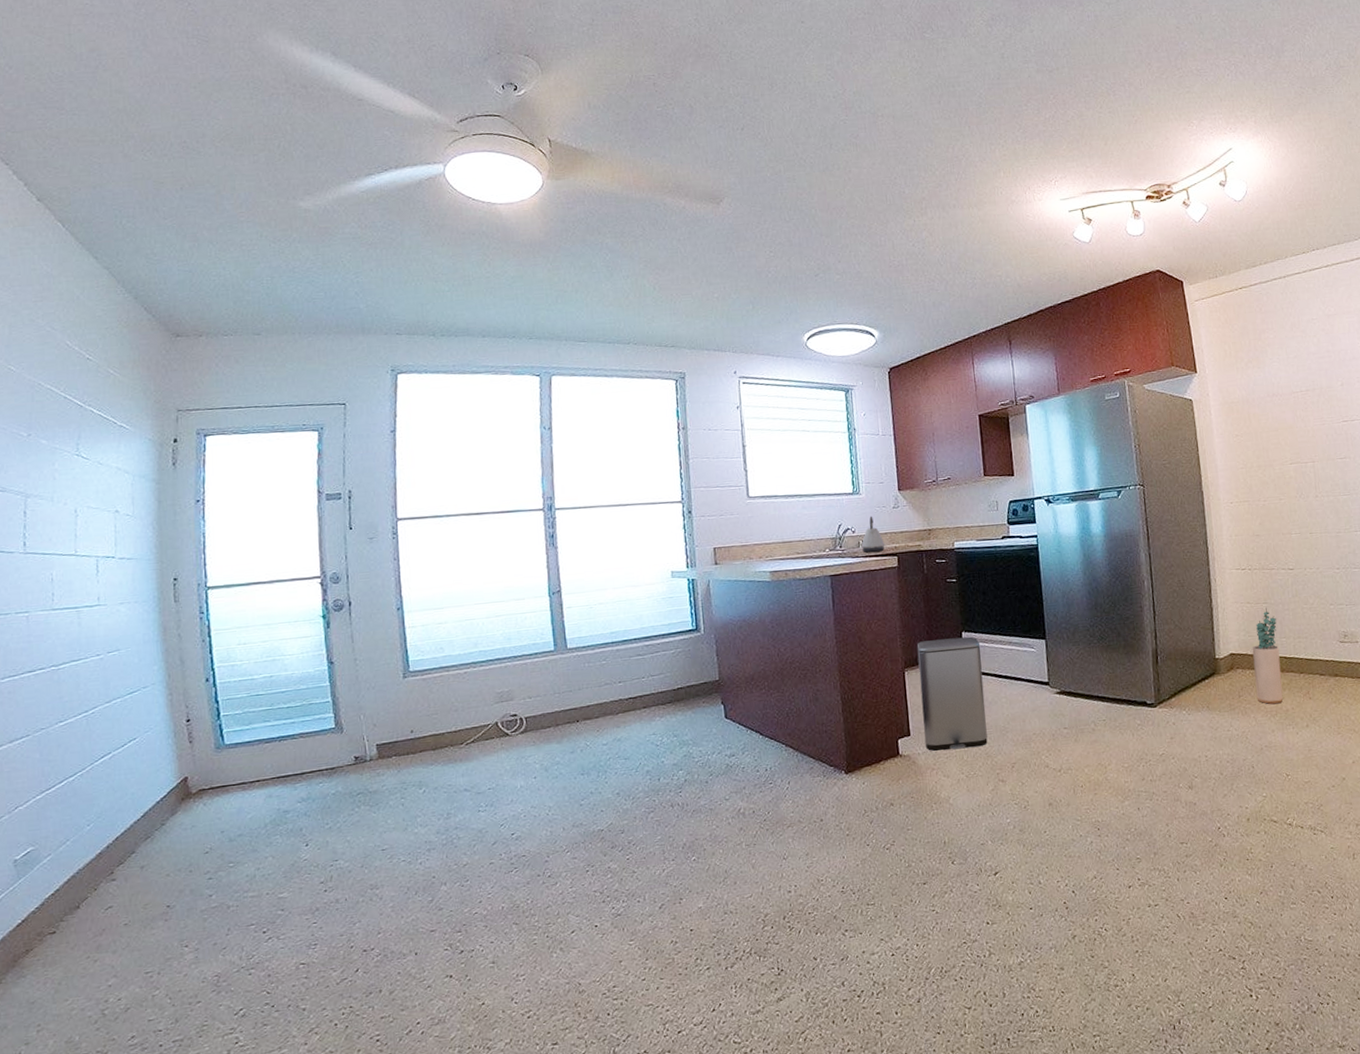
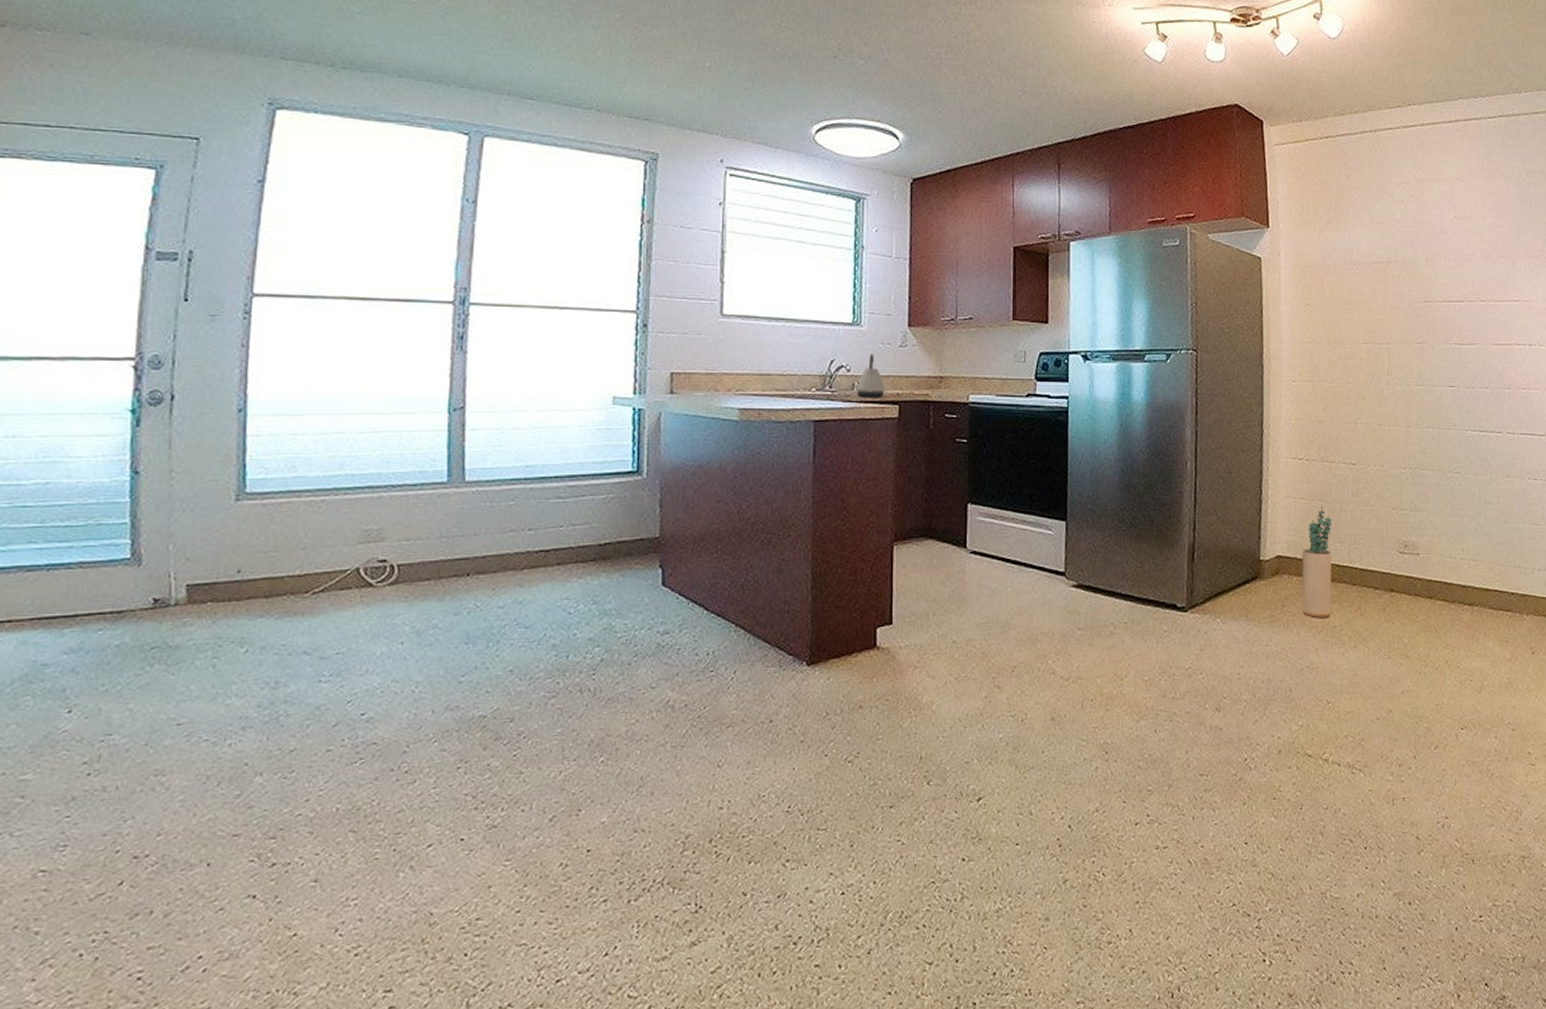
pedal bin: present [917,636,988,751] -> none [909,509,988,645]

